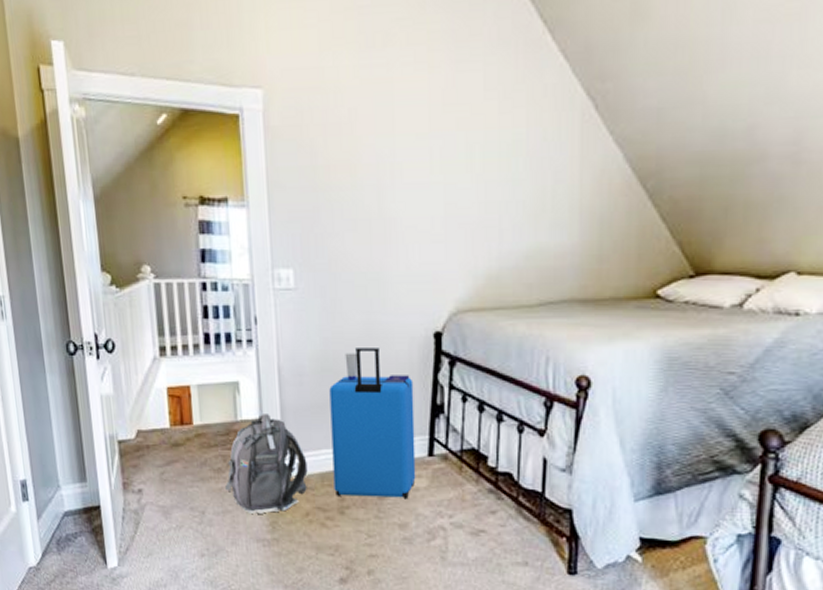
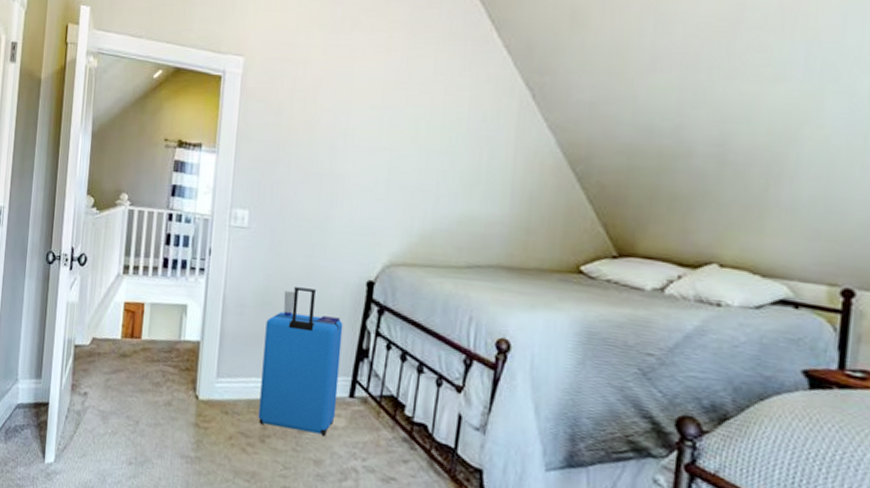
backpack: present [225,414,308,514] -> none [161,337,237,432]

